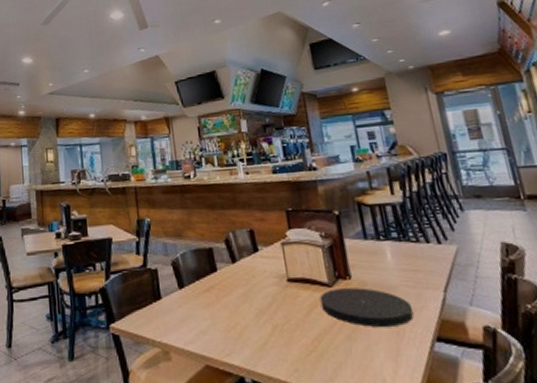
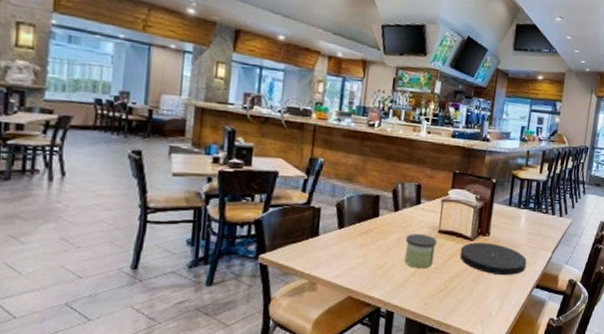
candle: none [251,285,292,327] -> present [404,234,437,269]

